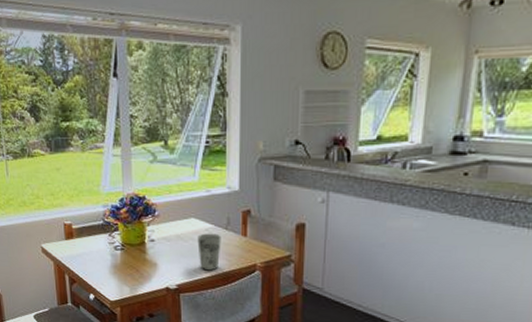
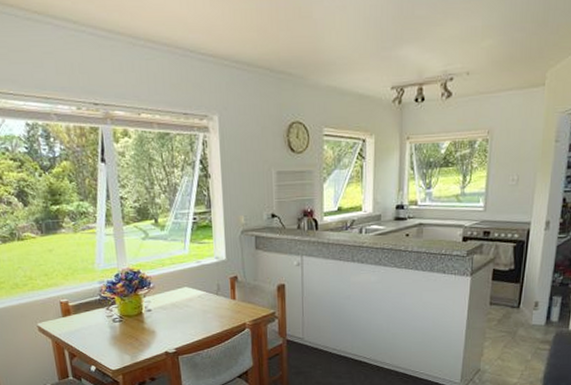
cup: present [197,233,221,271] -> none [191,299,214,333]

